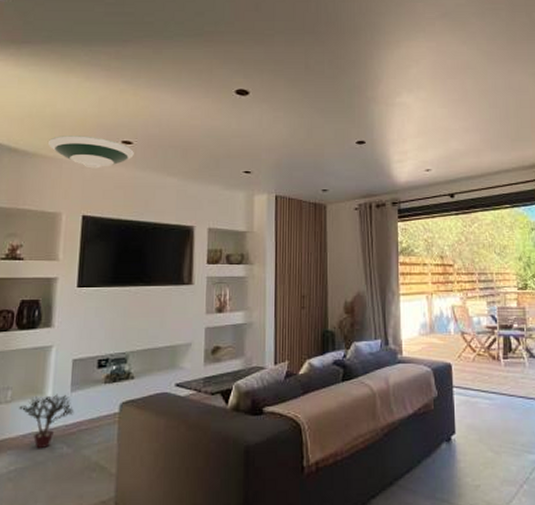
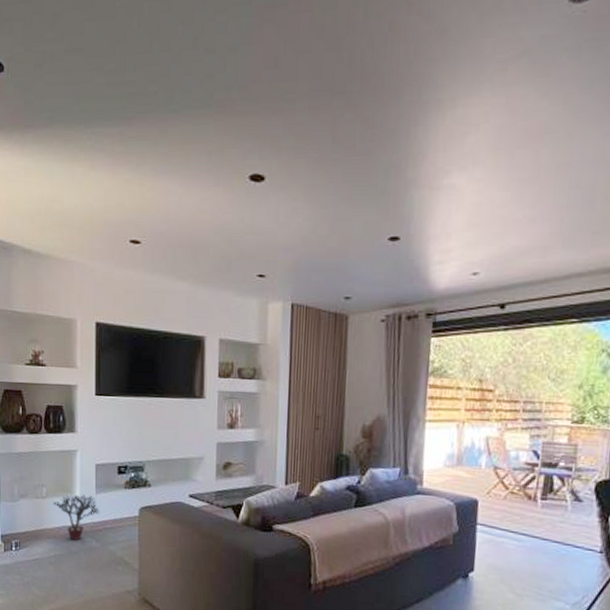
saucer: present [47,136,134,169] -> none [58,234,143,272]

